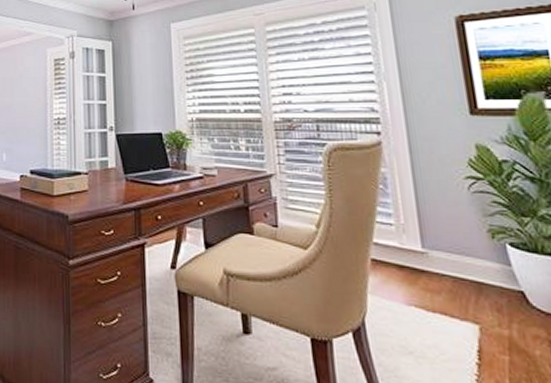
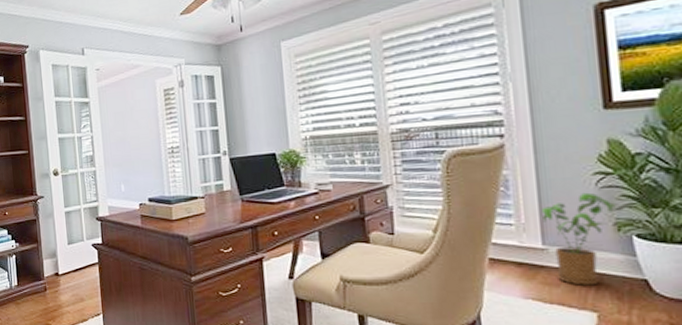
house plant: none [420,196,488,295] -> present [542,192,616,286]

